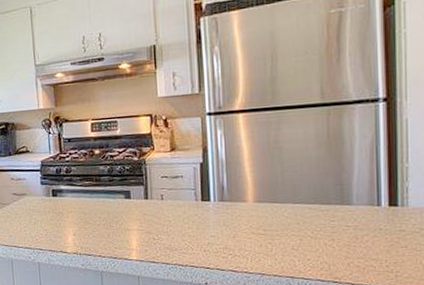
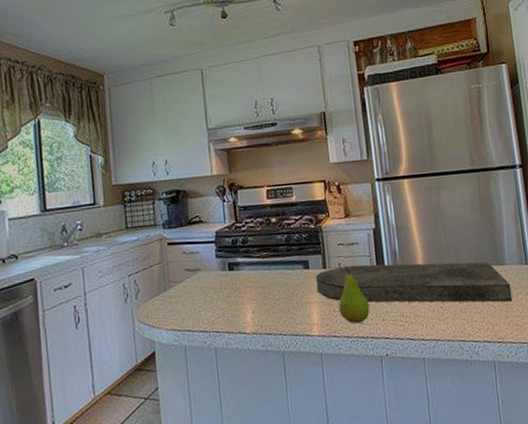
cutting board: none [137,197,356,243] -> present [316,261,513,303]
fruit: none [158,197,191,252] -> present [338,265,370,324]

